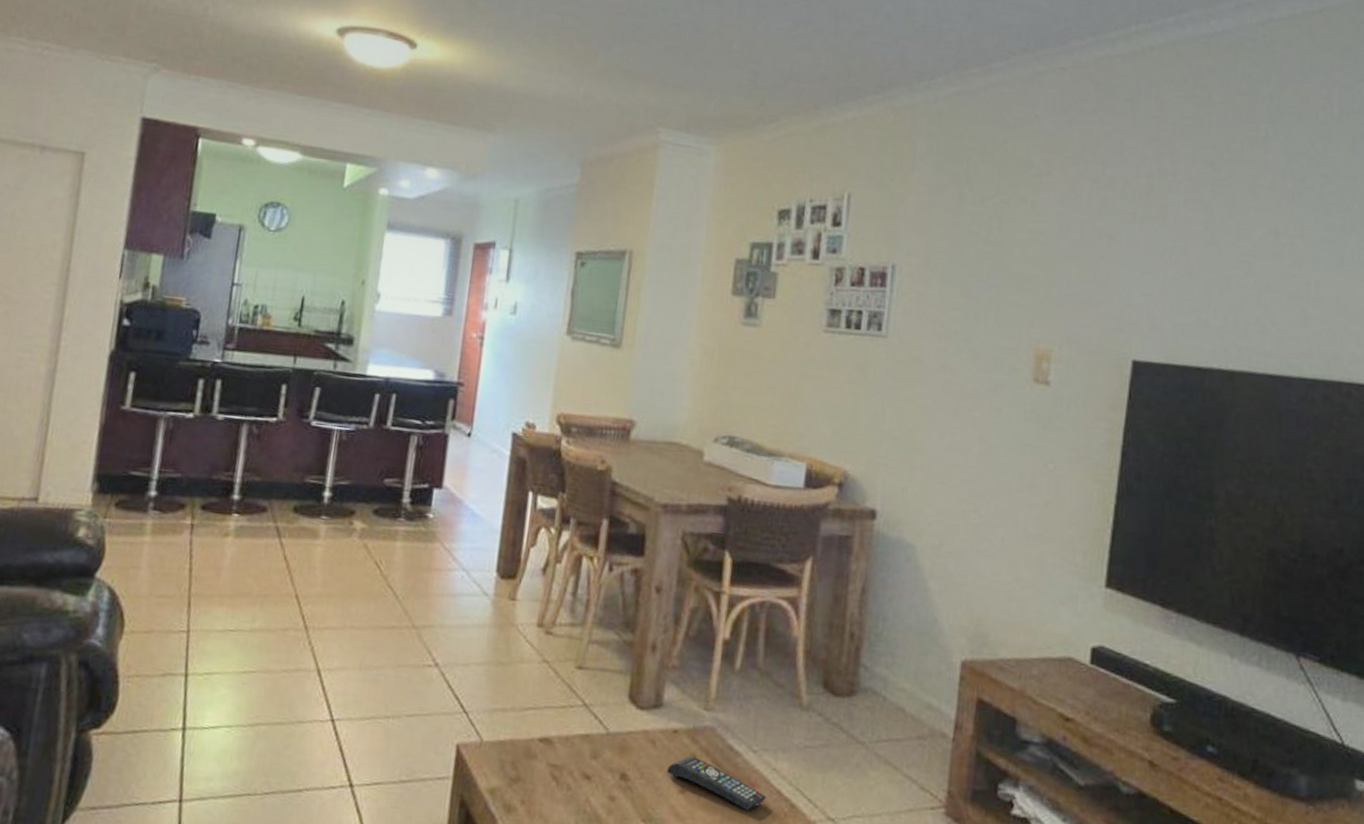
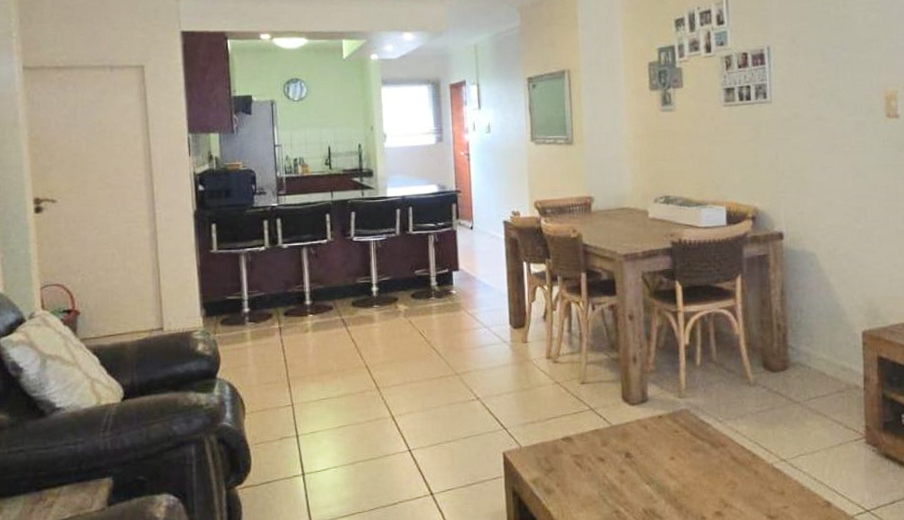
remote control: present [666,755,767,810] -> none [658,432,734,464]

